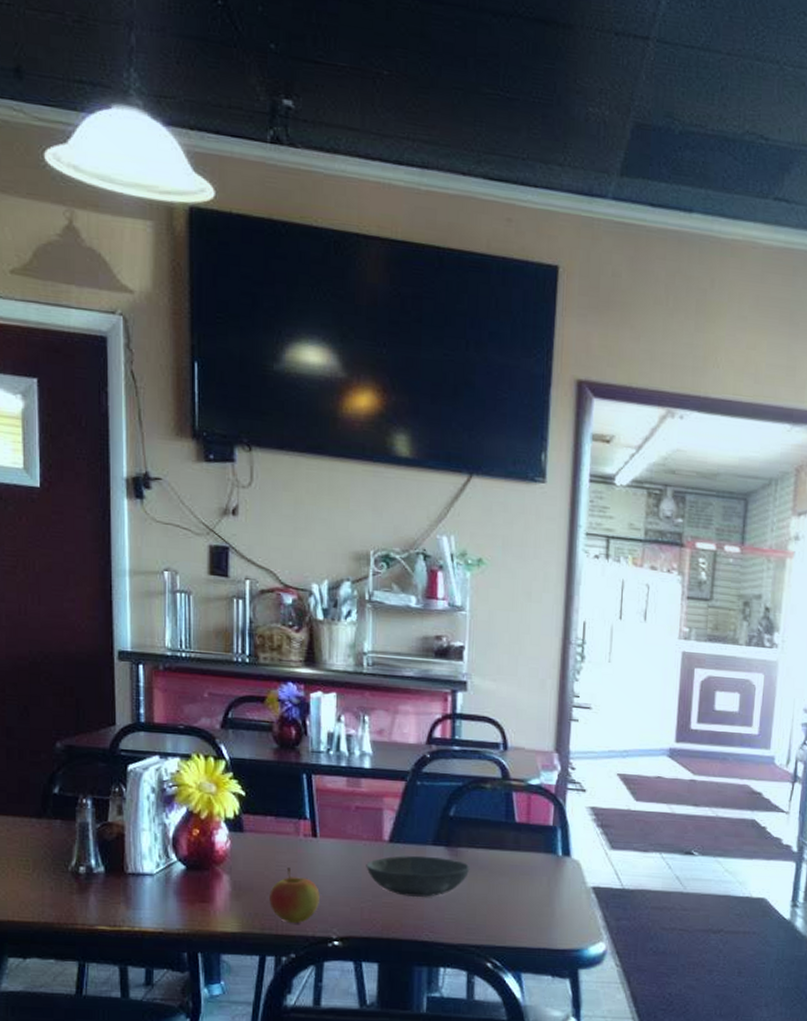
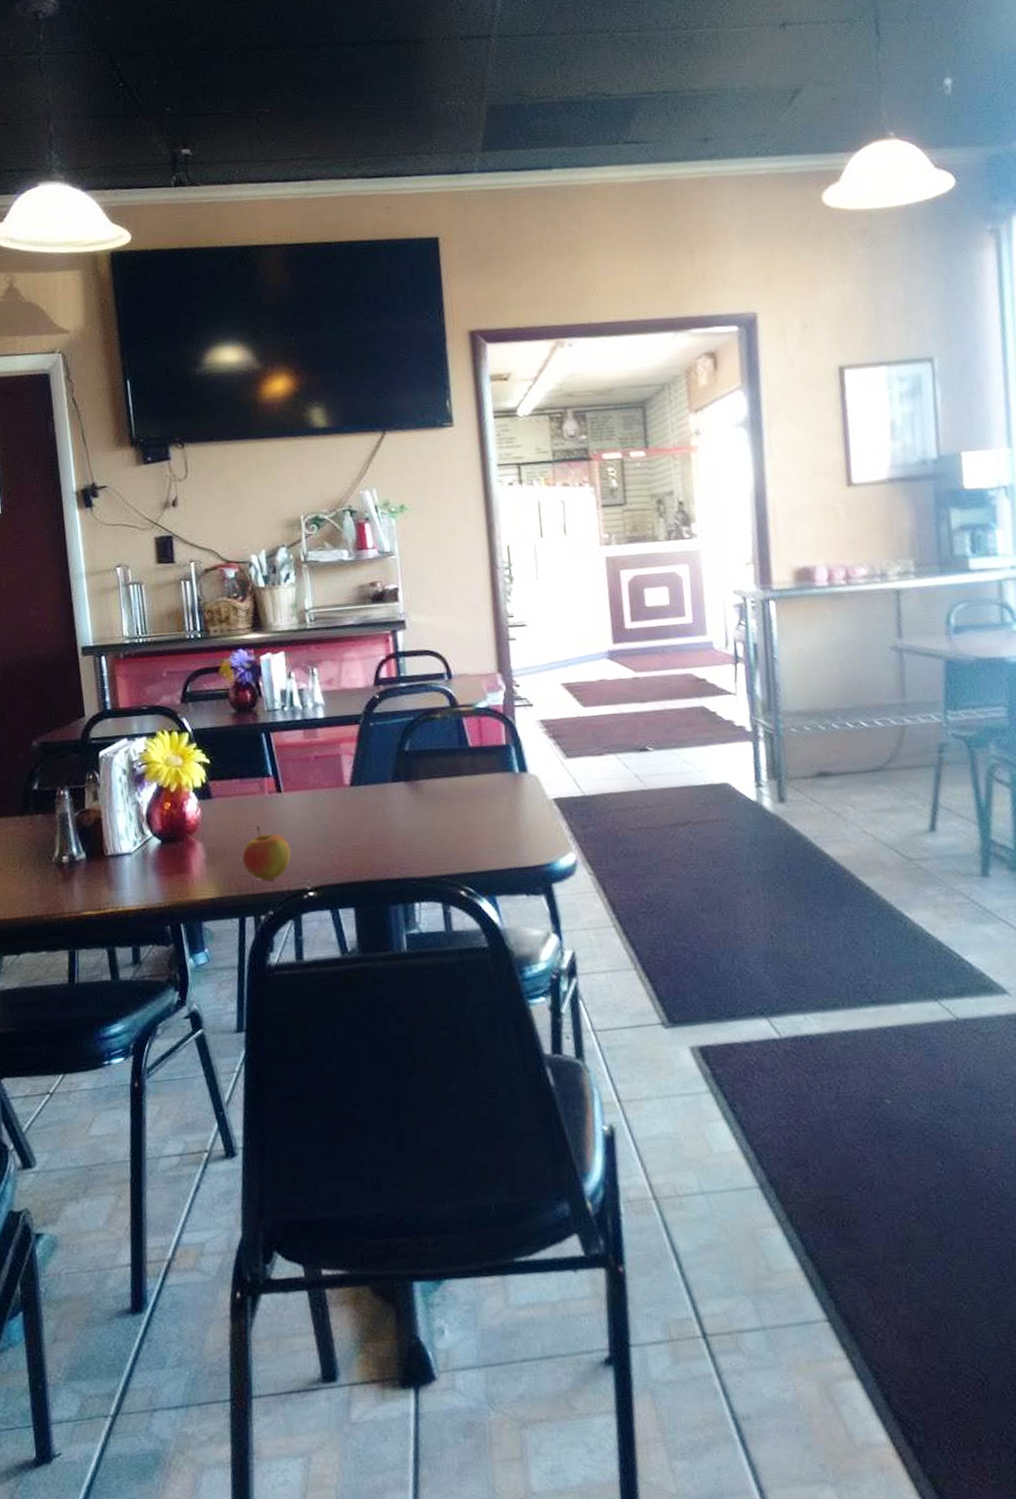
bowl: present [366,855,470,898] -> none [331,793,432,837]

